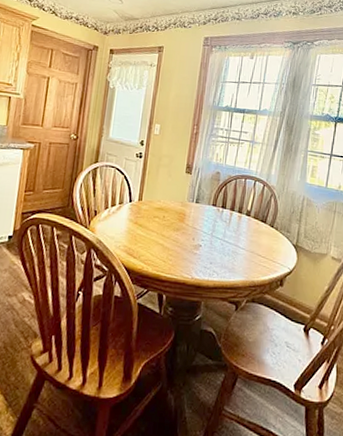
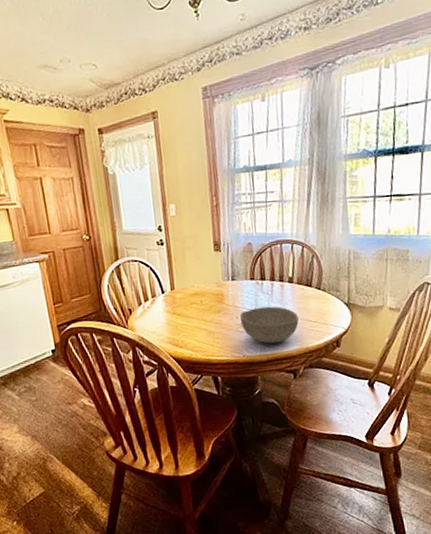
bowl: none [195,232,250,271] -> present [239,306,299,344]

